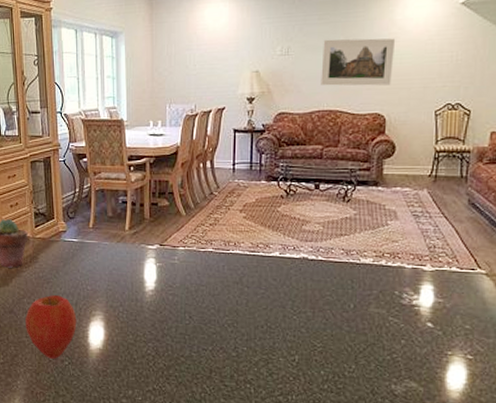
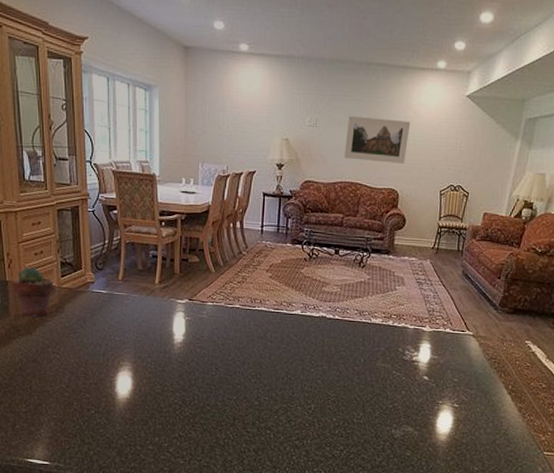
apple: present [25,295,77,359] -> none [50,345,104,408]

